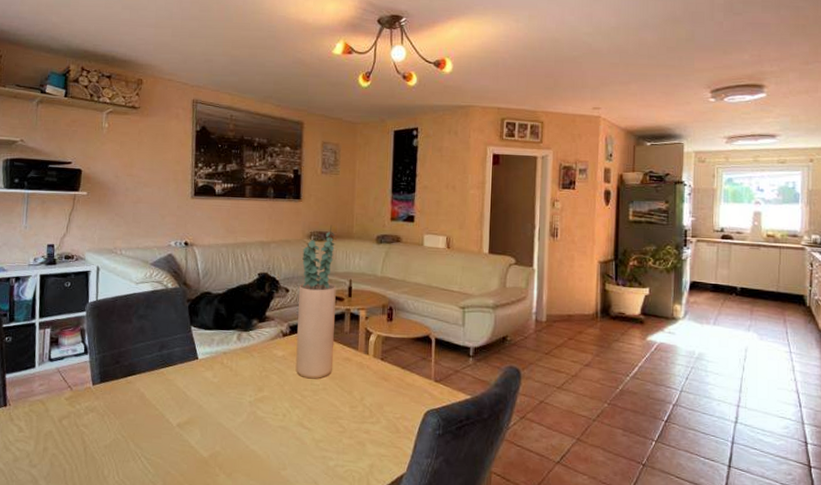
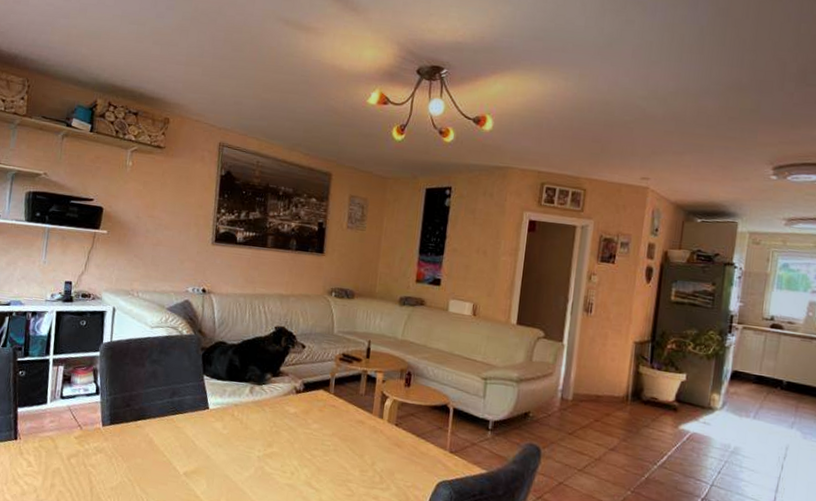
vase: present [295,225,336,379] -> none [307,282,356,440]

